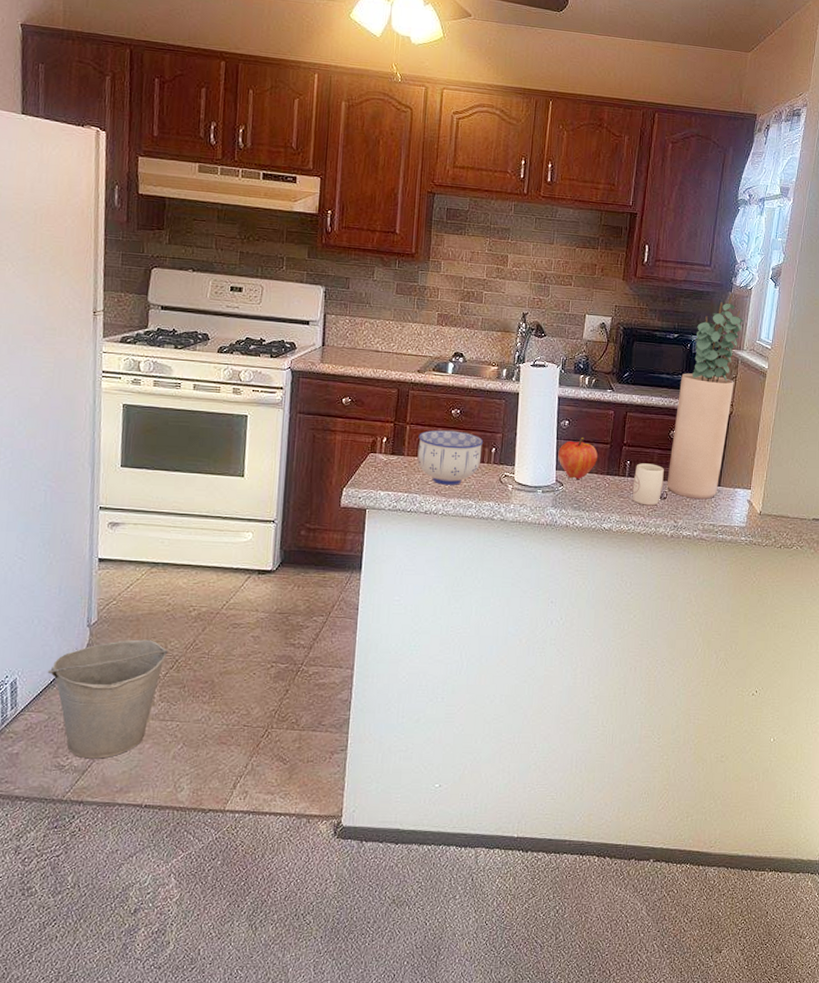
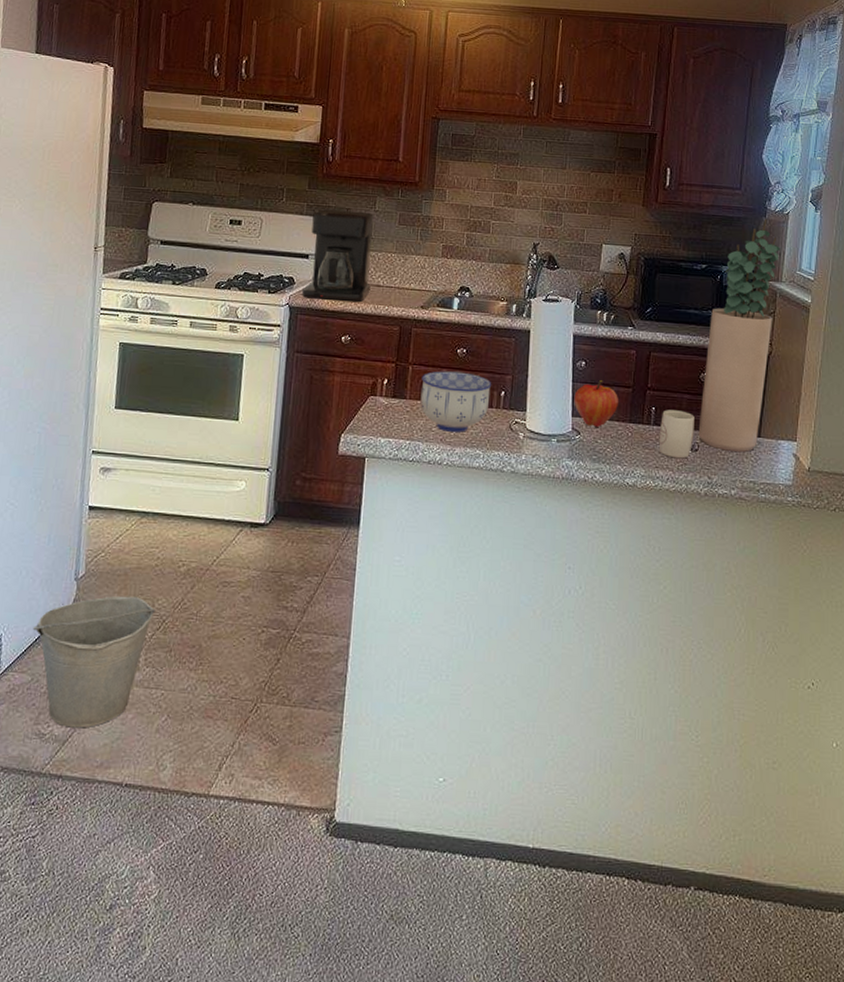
coffee maker: none [304,278,372,367] -> present [302,209,374,303]

